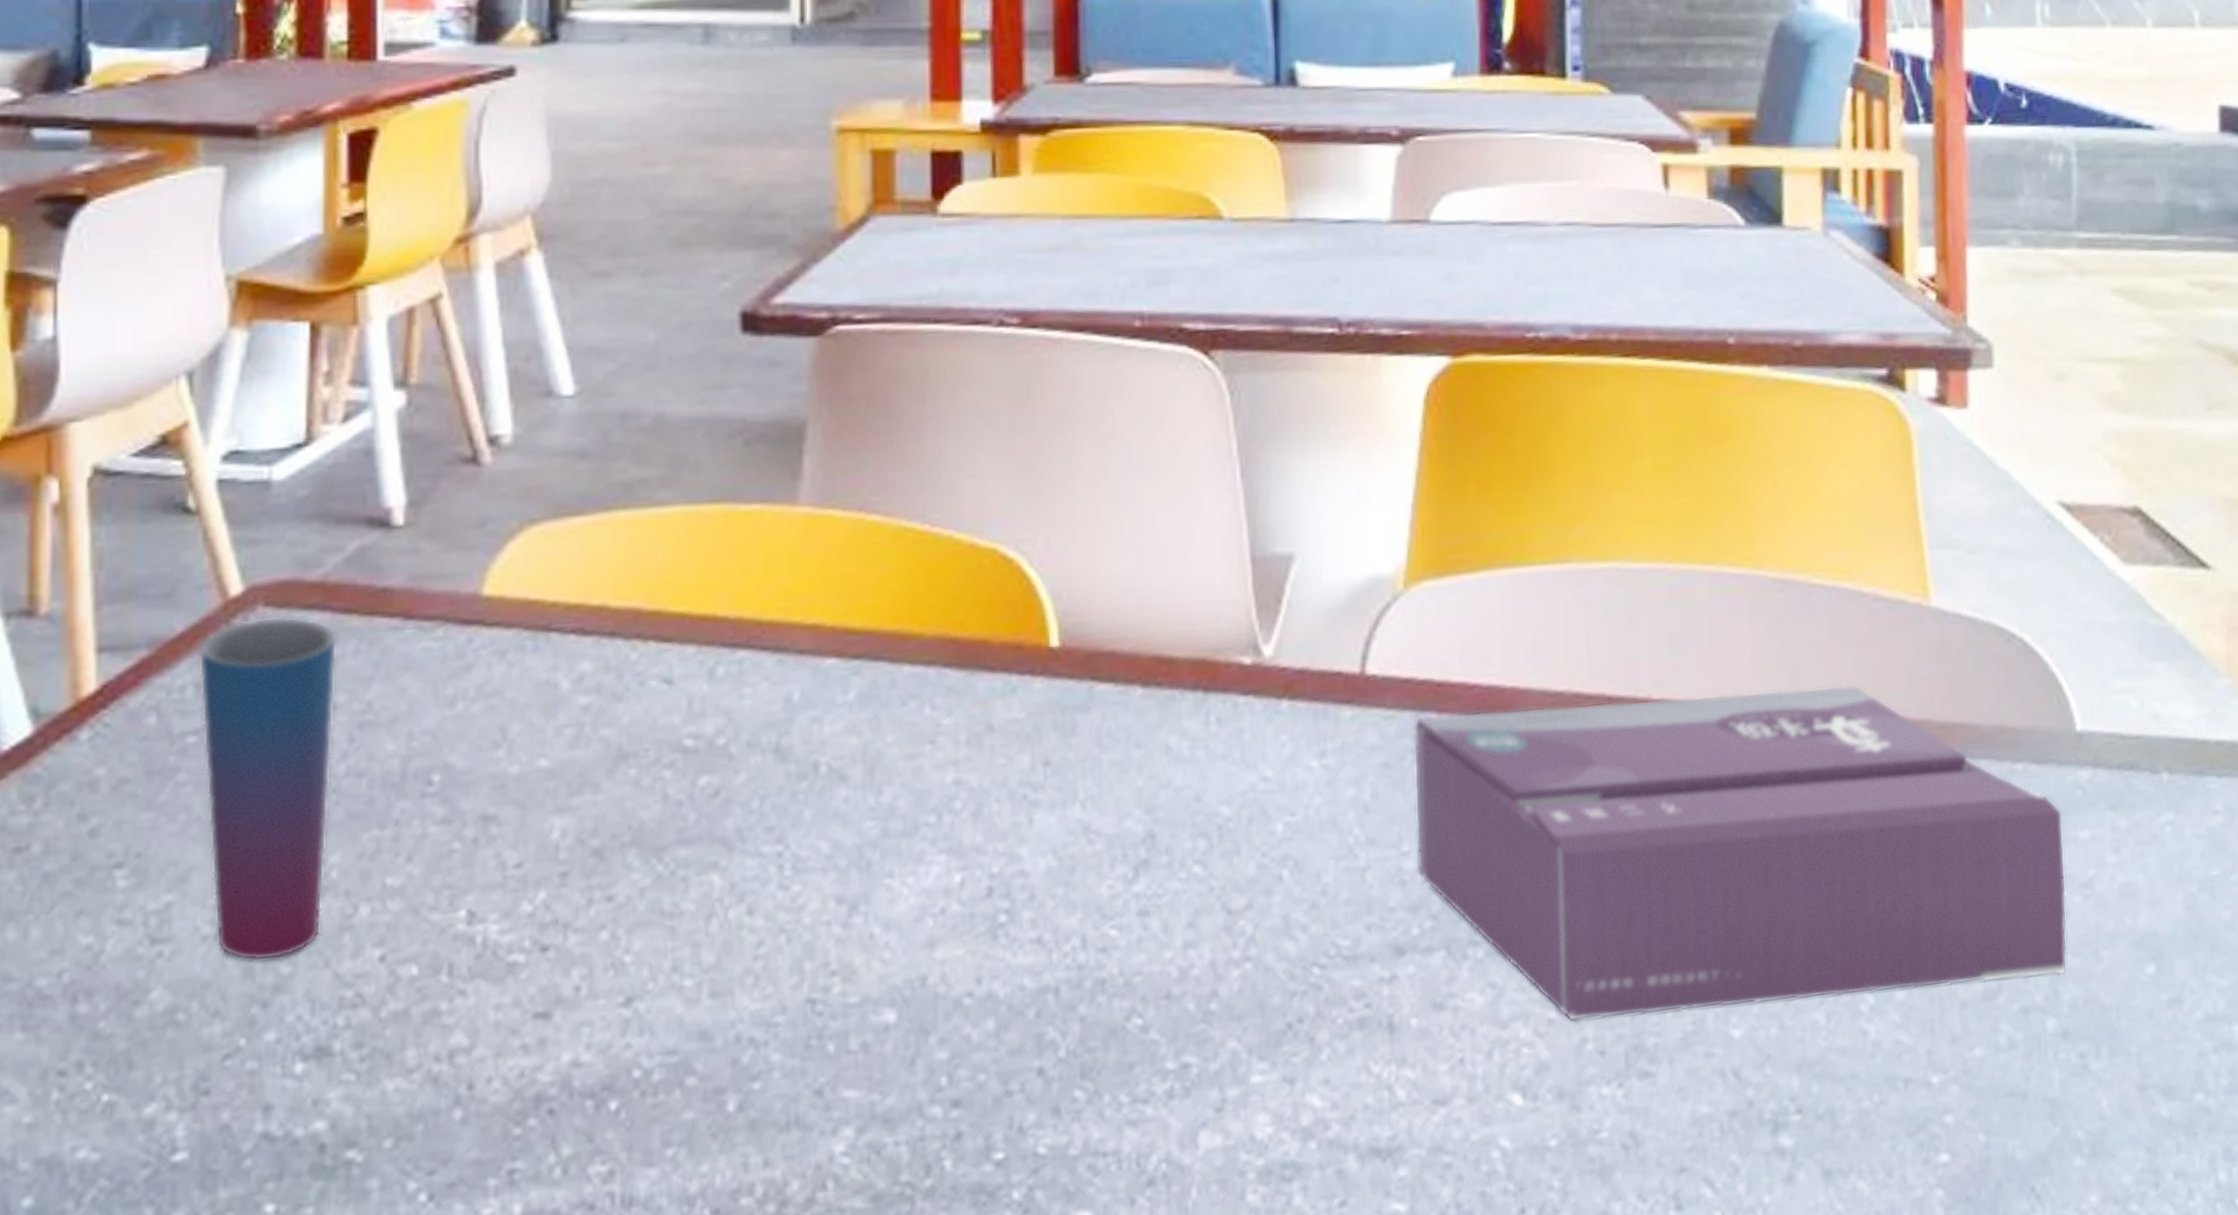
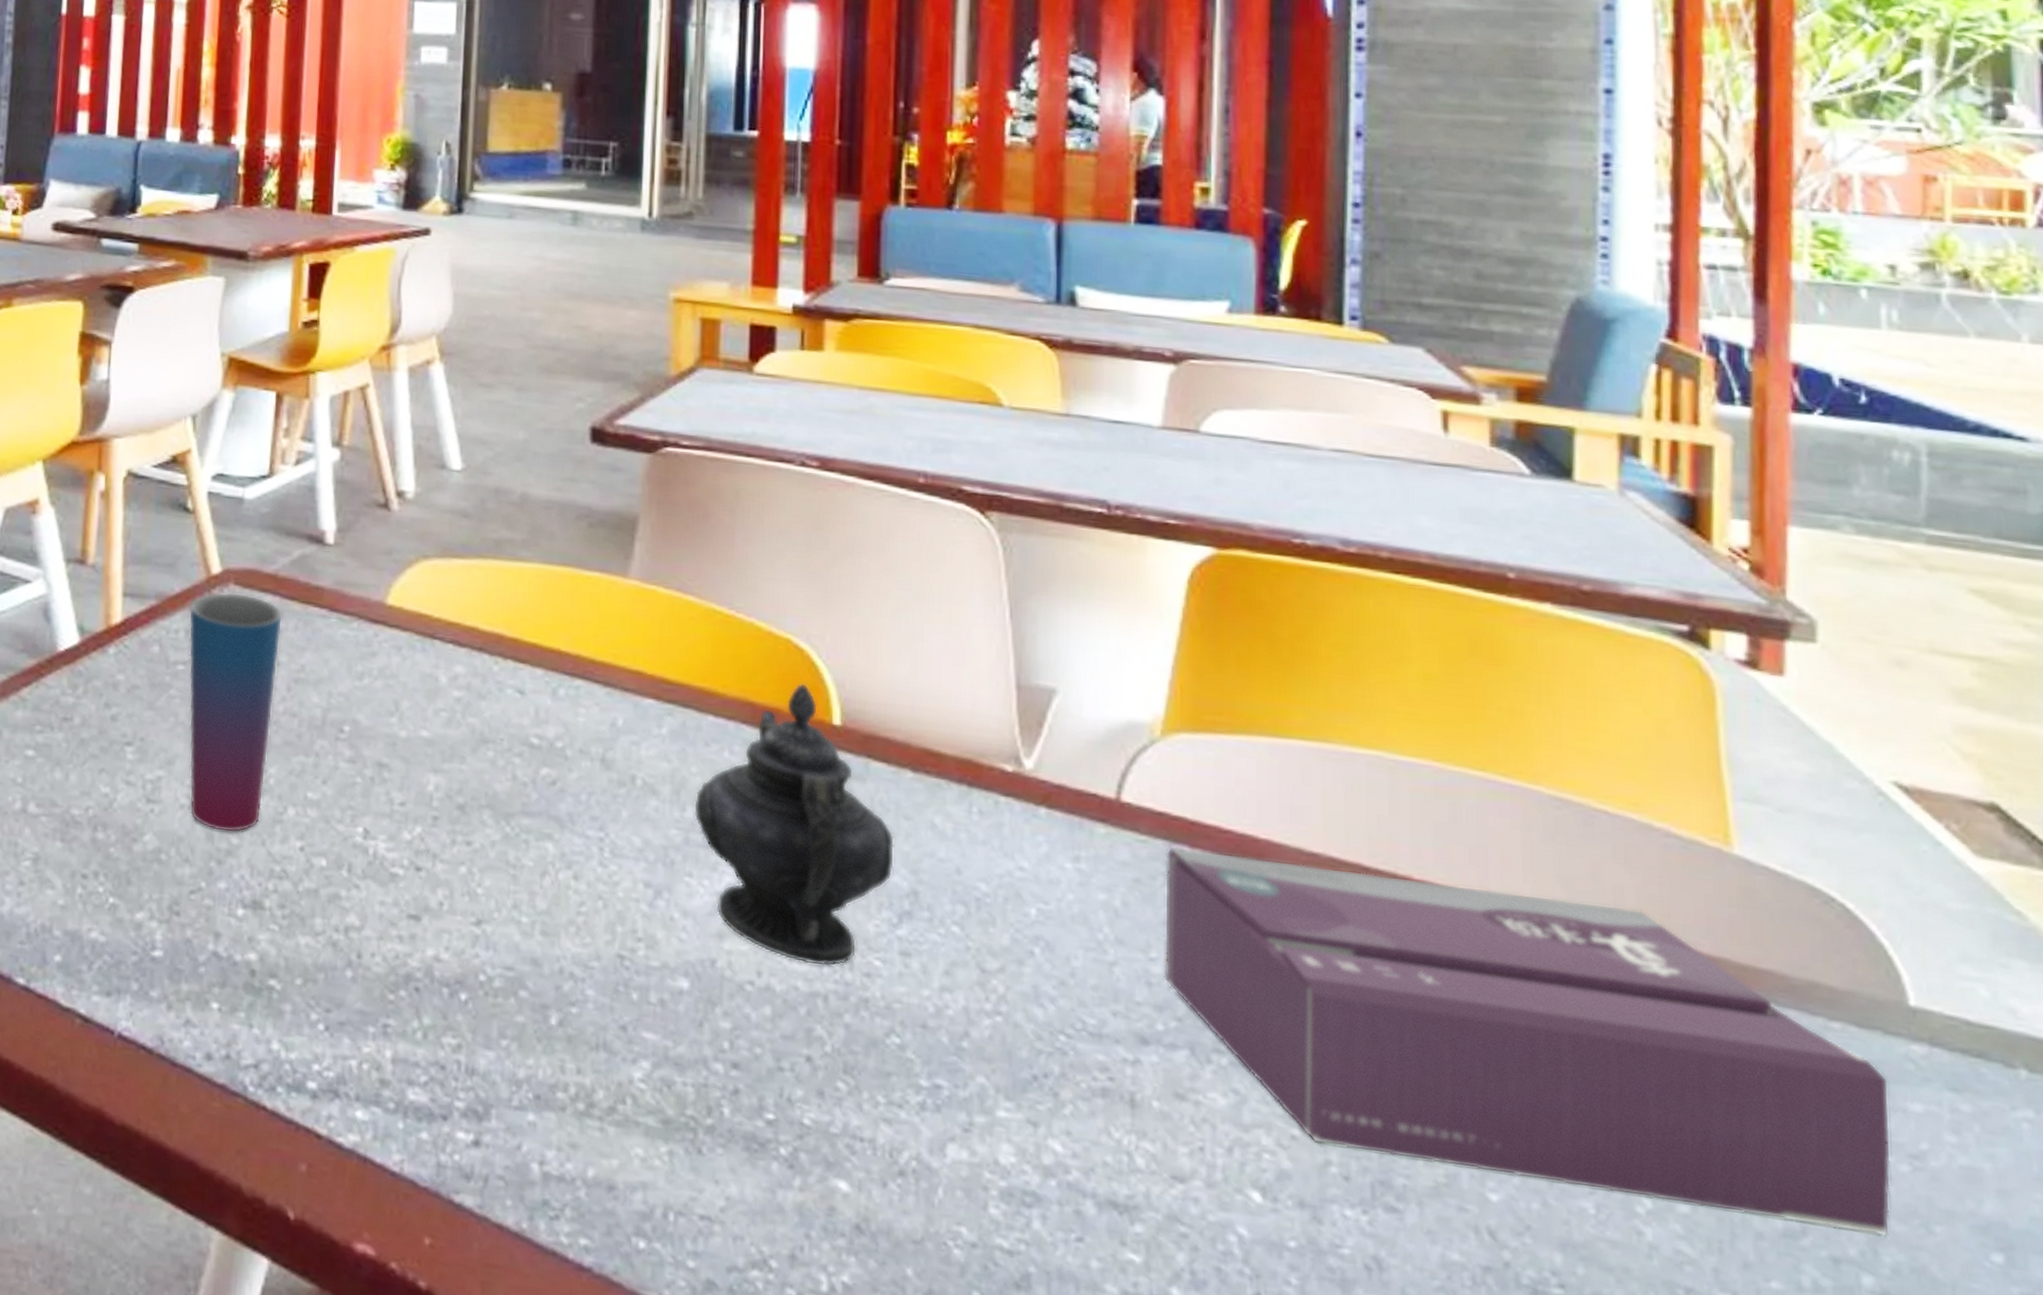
teapot: none [891,602,1126,955] -> present [693,683,894,967]

